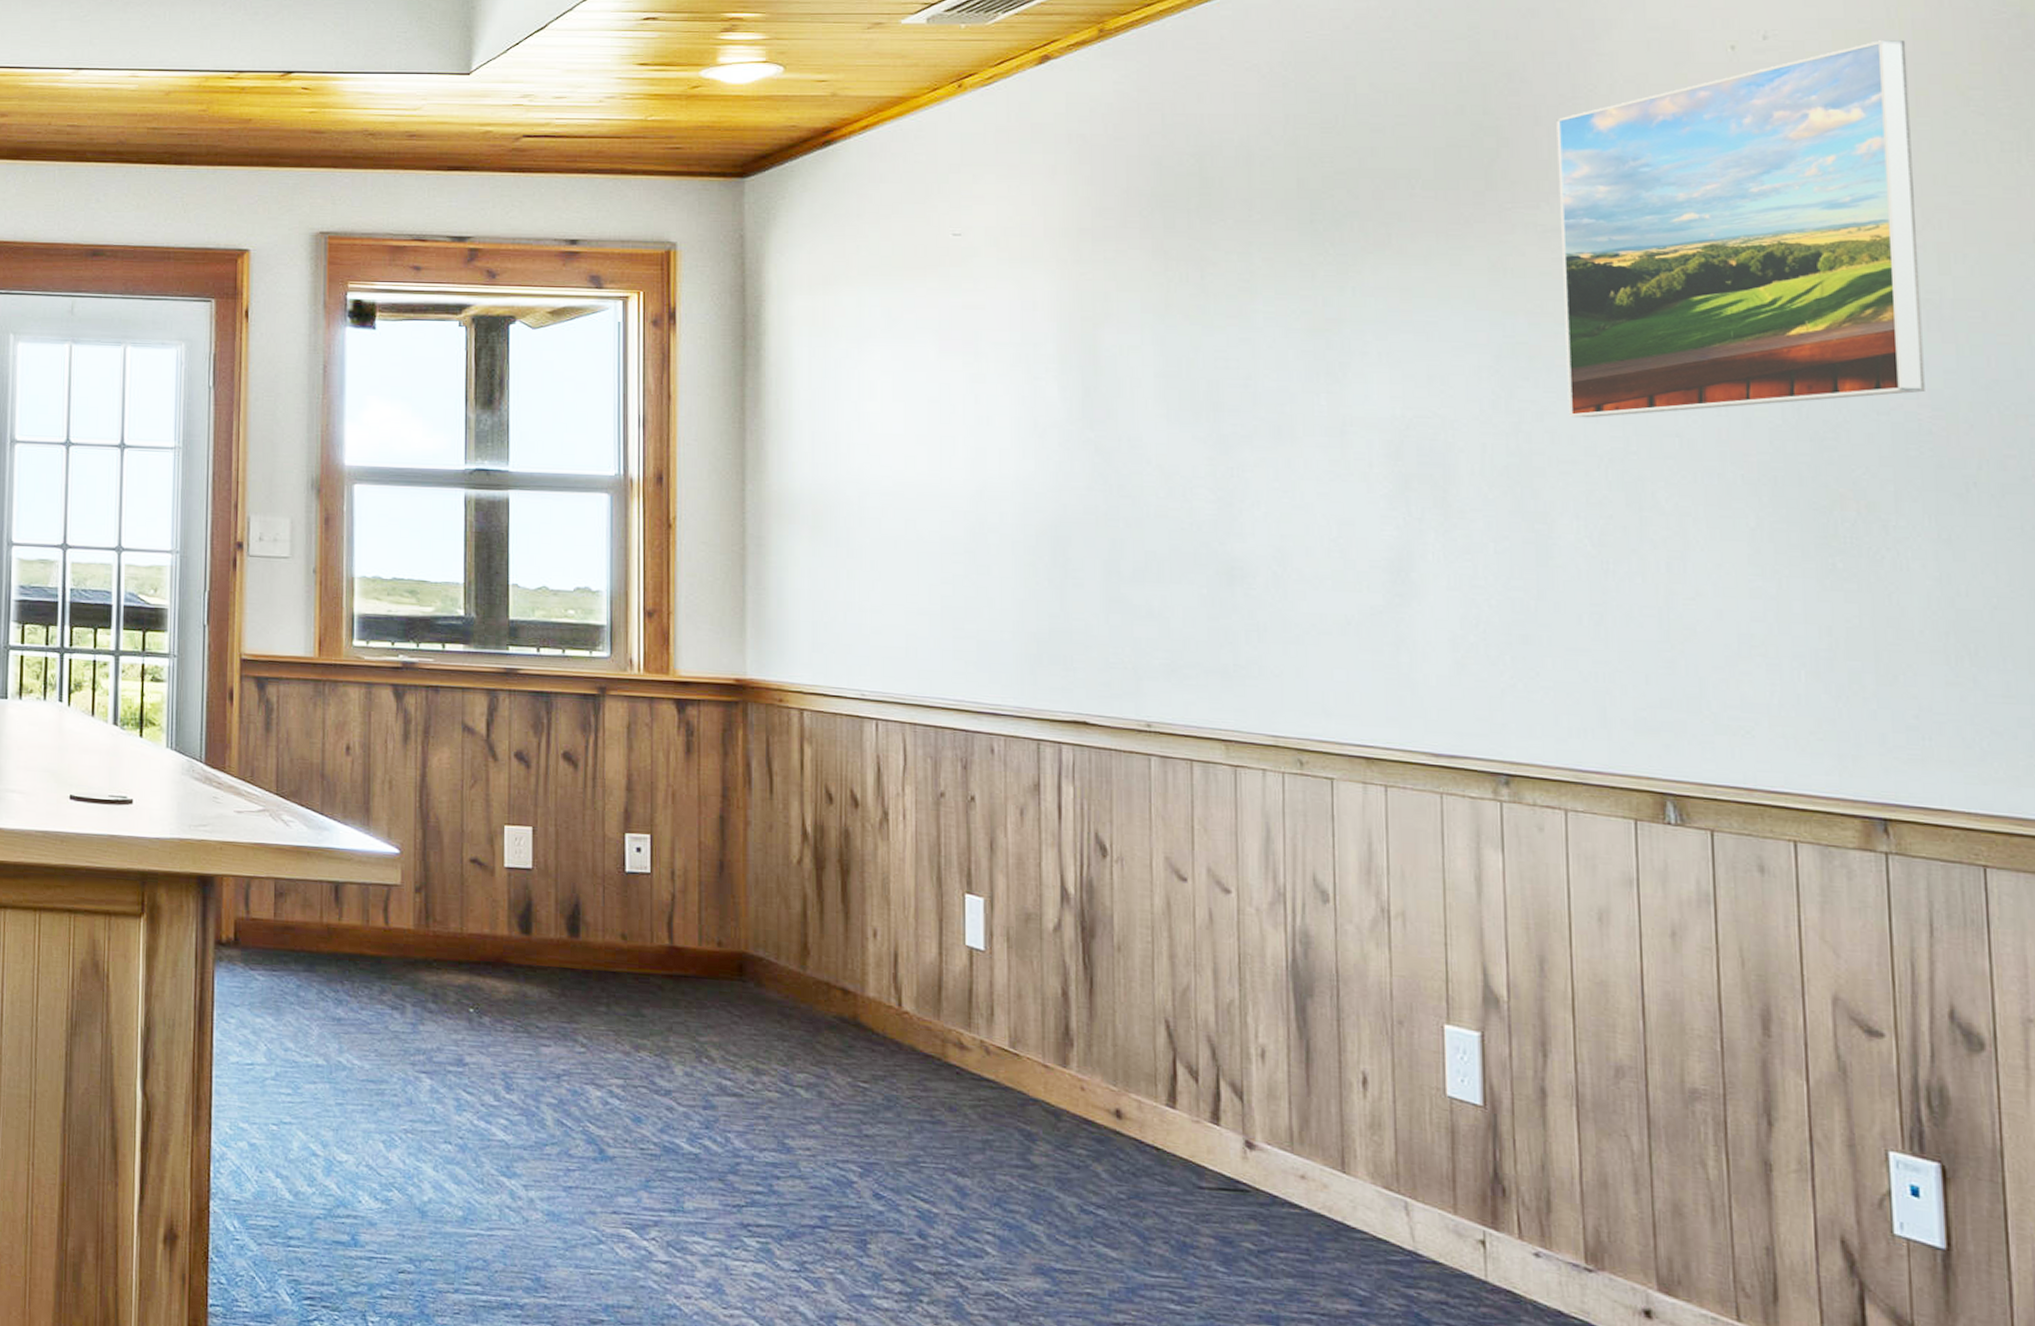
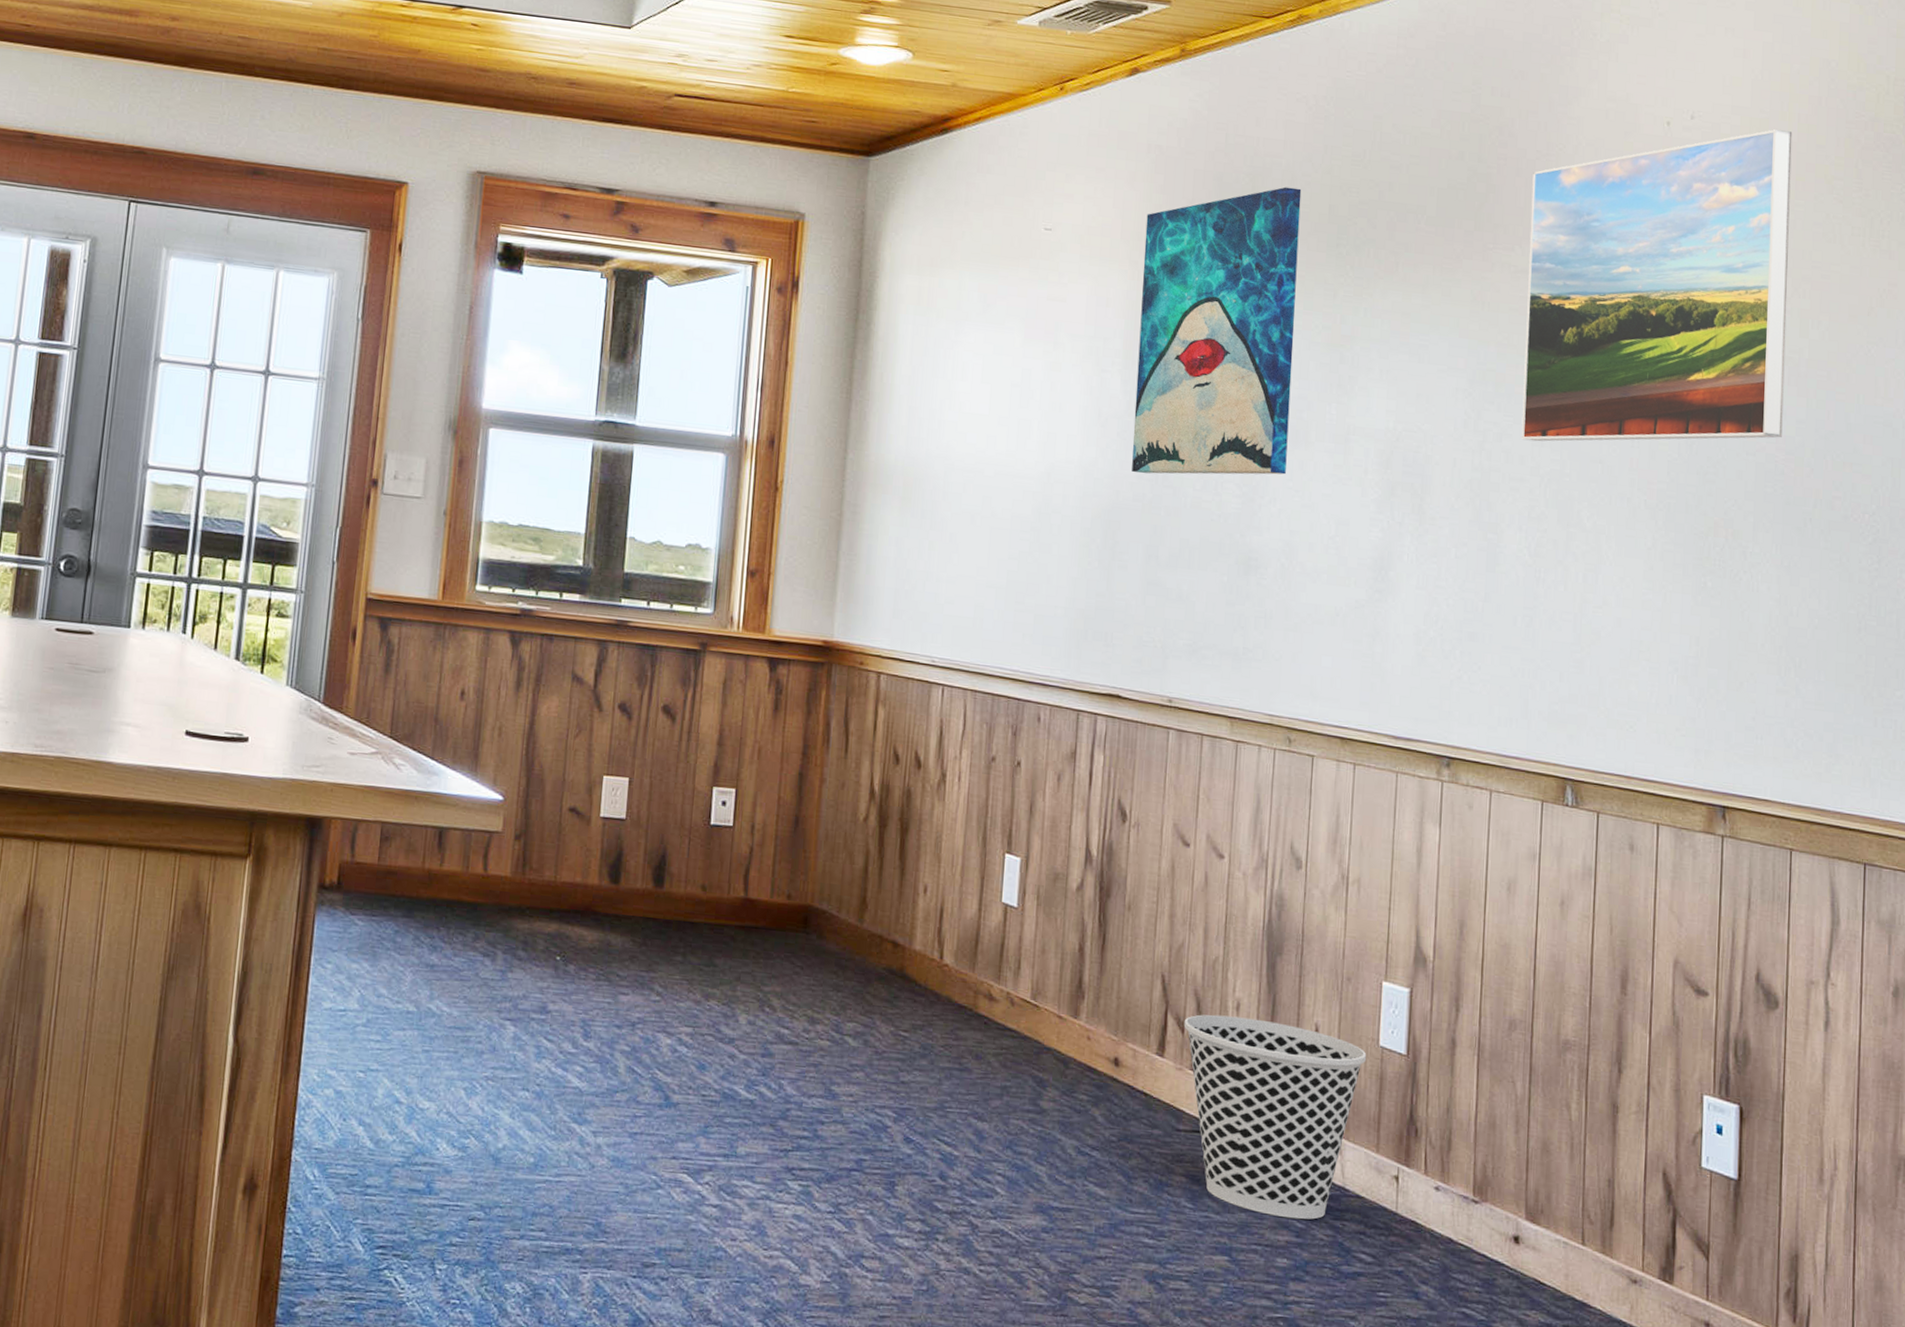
wall art: none [1073,164,1269,485] -> present [1132,187,1302,475]
wastebasket: none [1197,1062,1432,1287] -> present [1183,1014,1367,1220]

